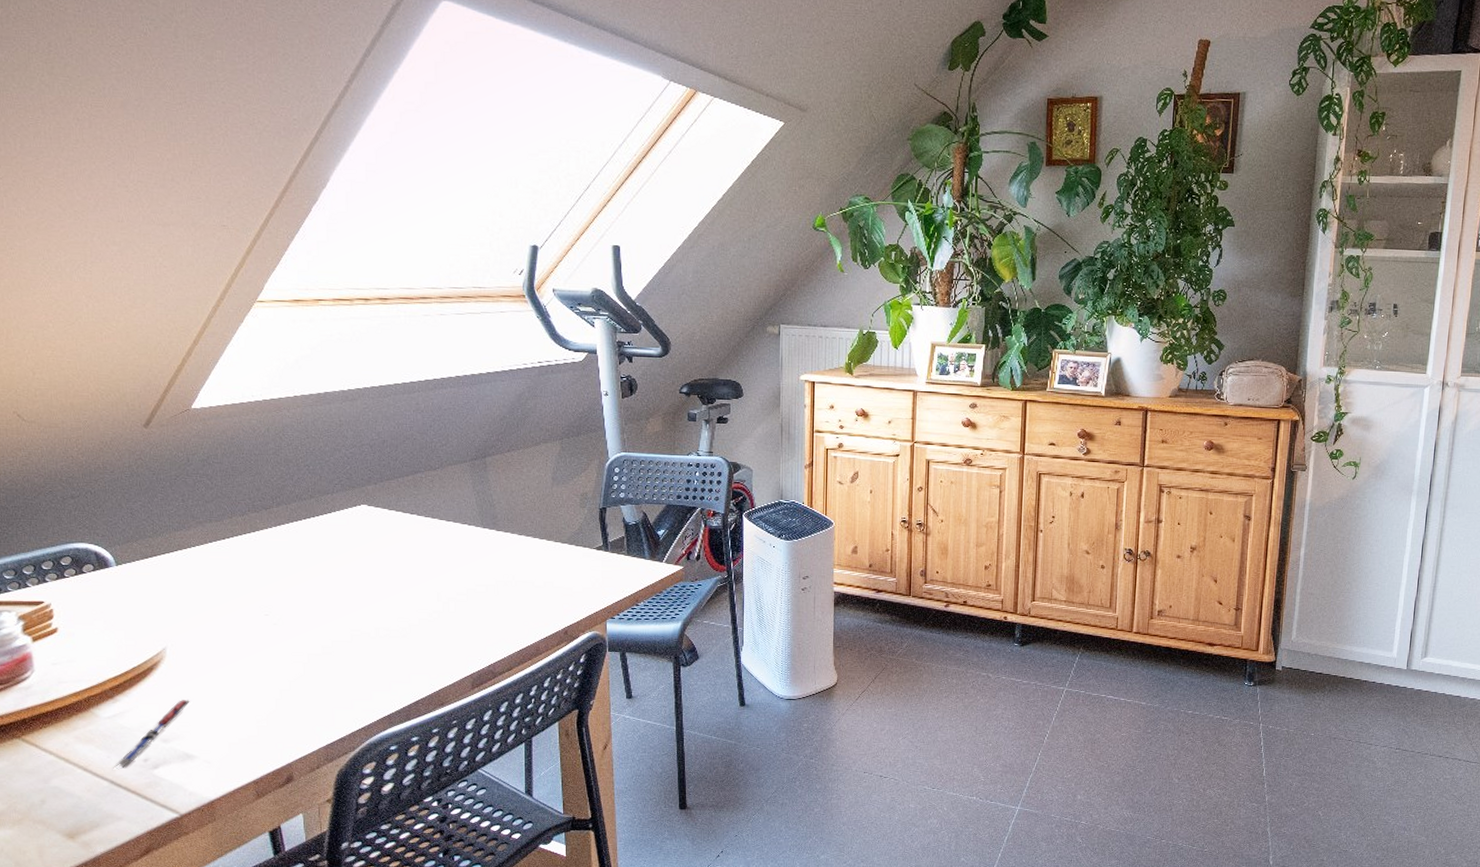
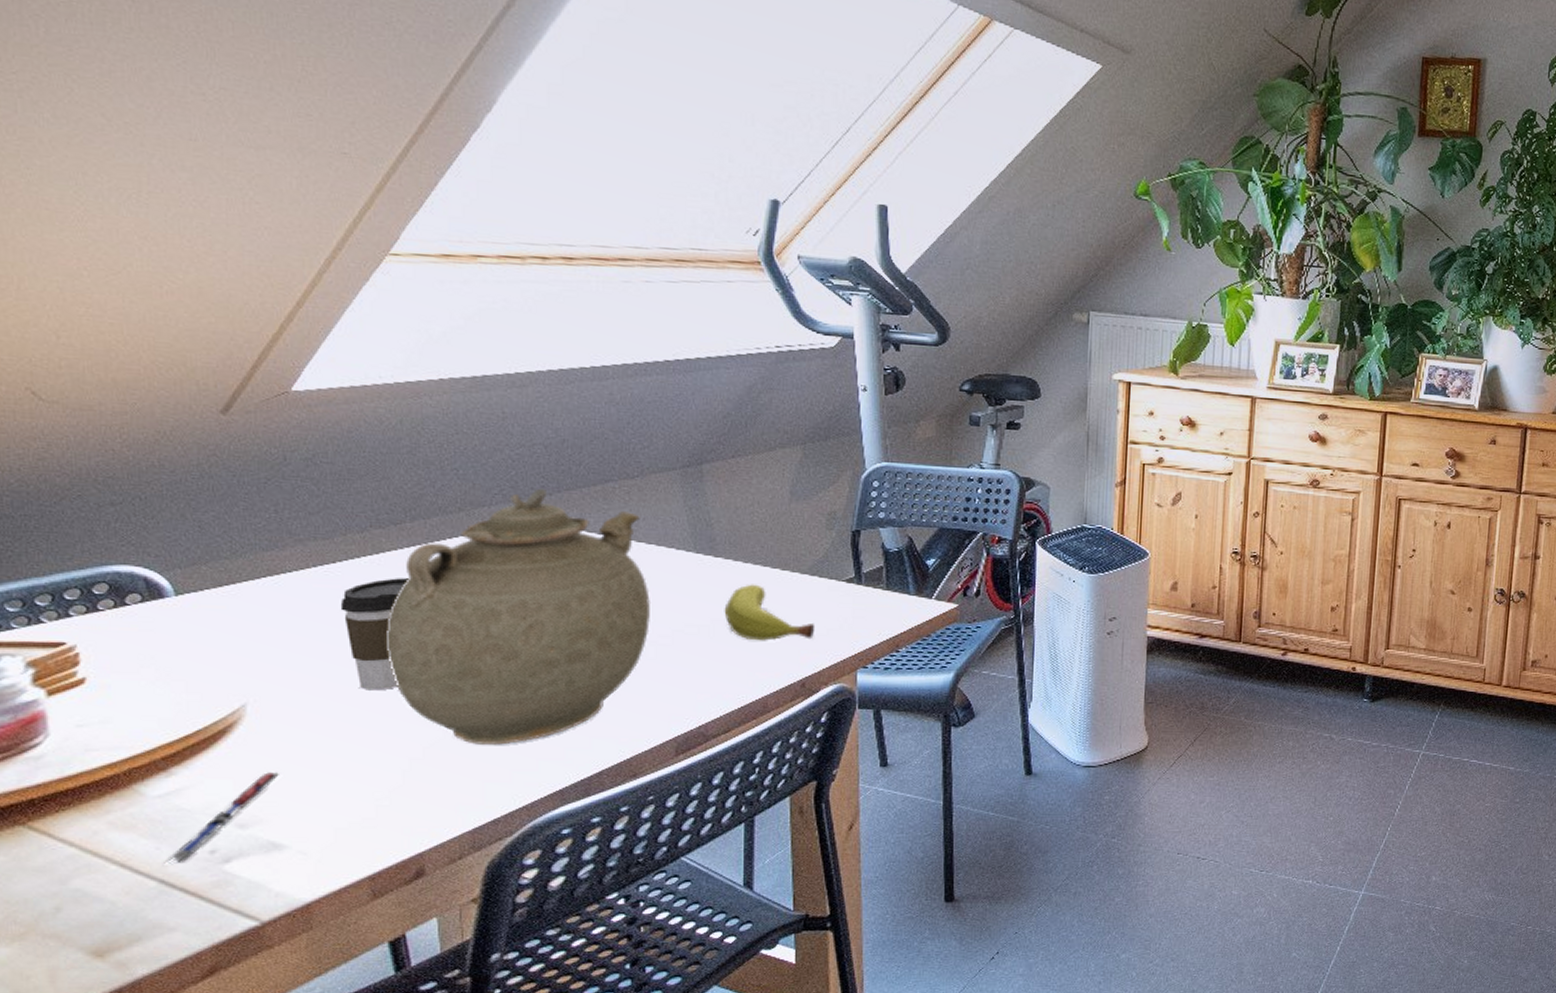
coffee cup: none [229,550,276,637] -> present [340,578,409,691]
teapot: none [262,479,450,680] -> present [387,488,650,745]
fruit: none [505,552,574,597] -> present [724,584,815,641]

